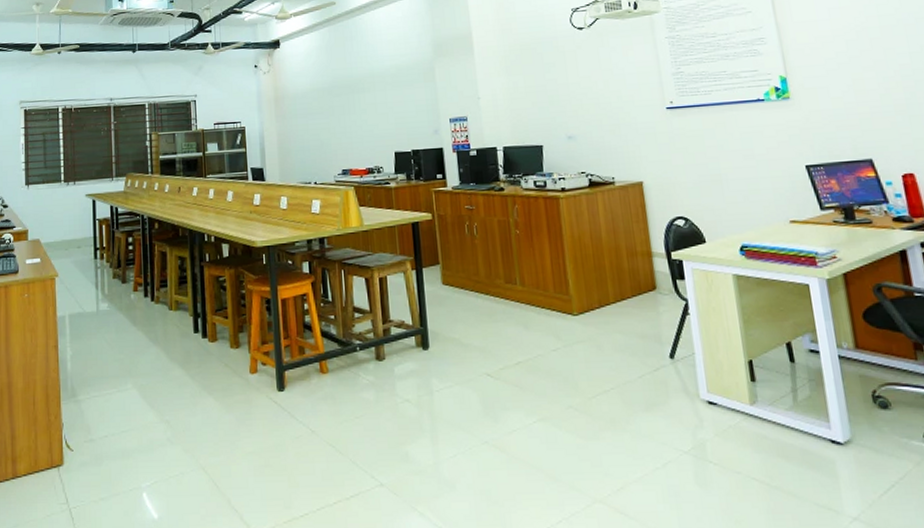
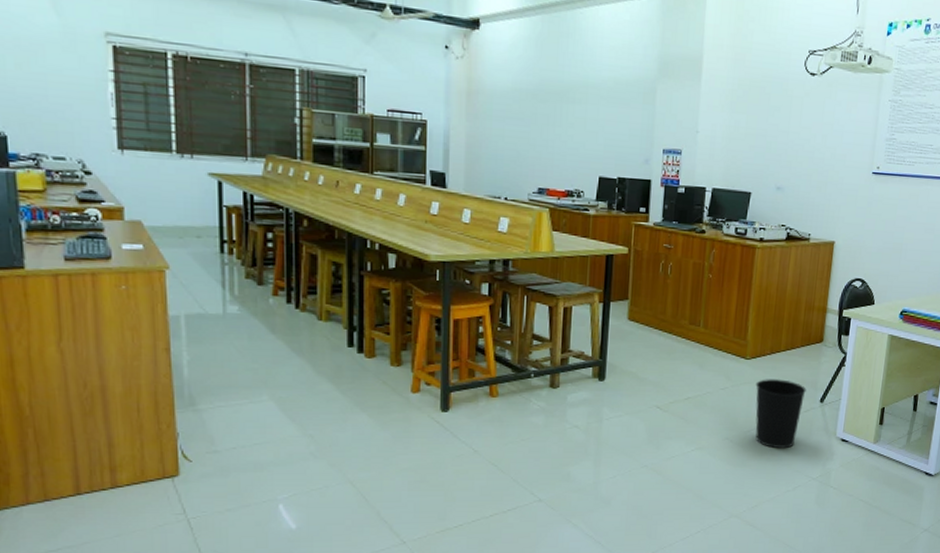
wastebasket: none [590,335,651,417] -> present [755,379,806,449]

